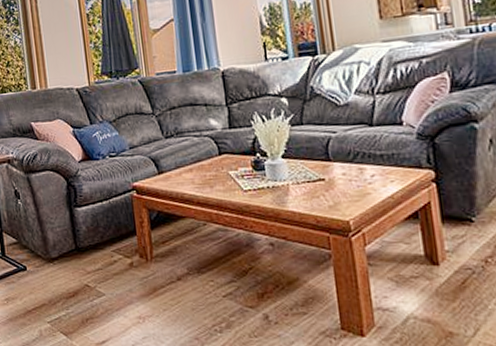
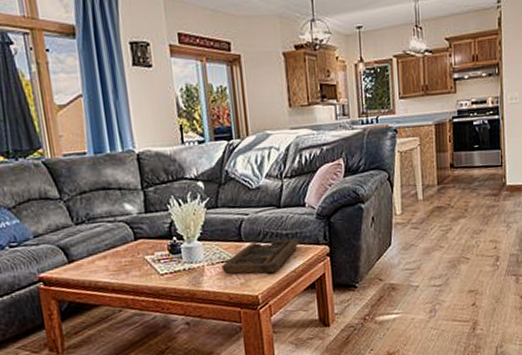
decorative tray: none [307,160,397,198] -> present [221,238,299,274]

